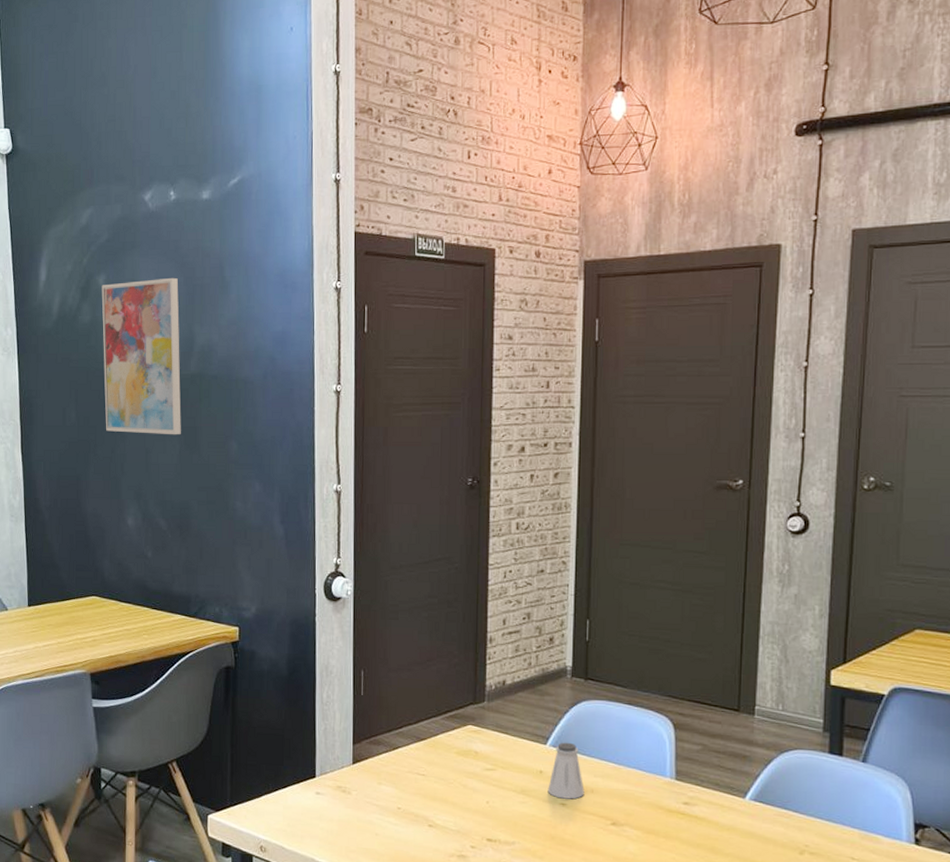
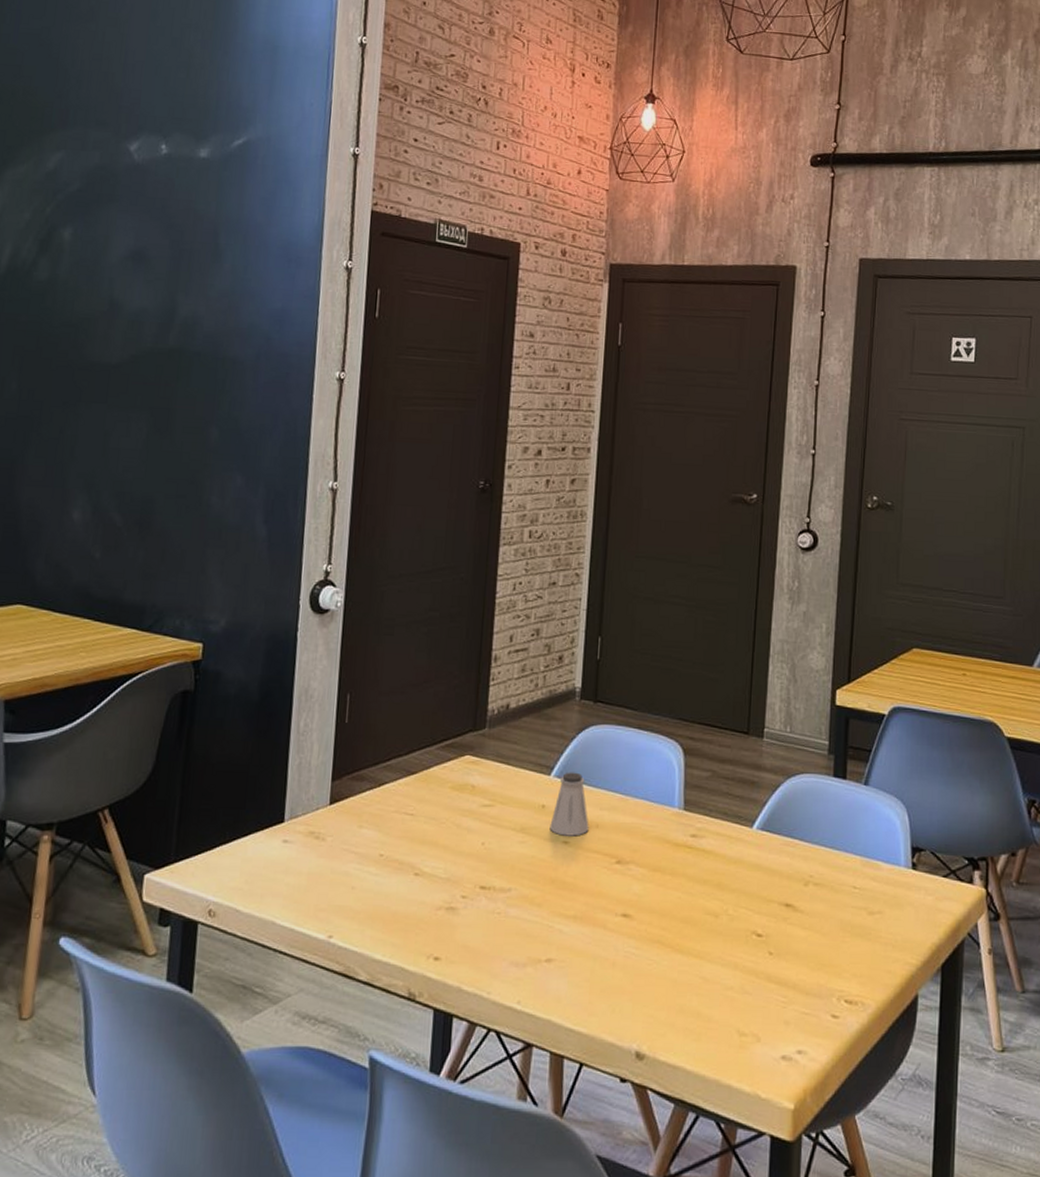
wall art: present [101,277,181,435] -> none [55,238,162,417]

